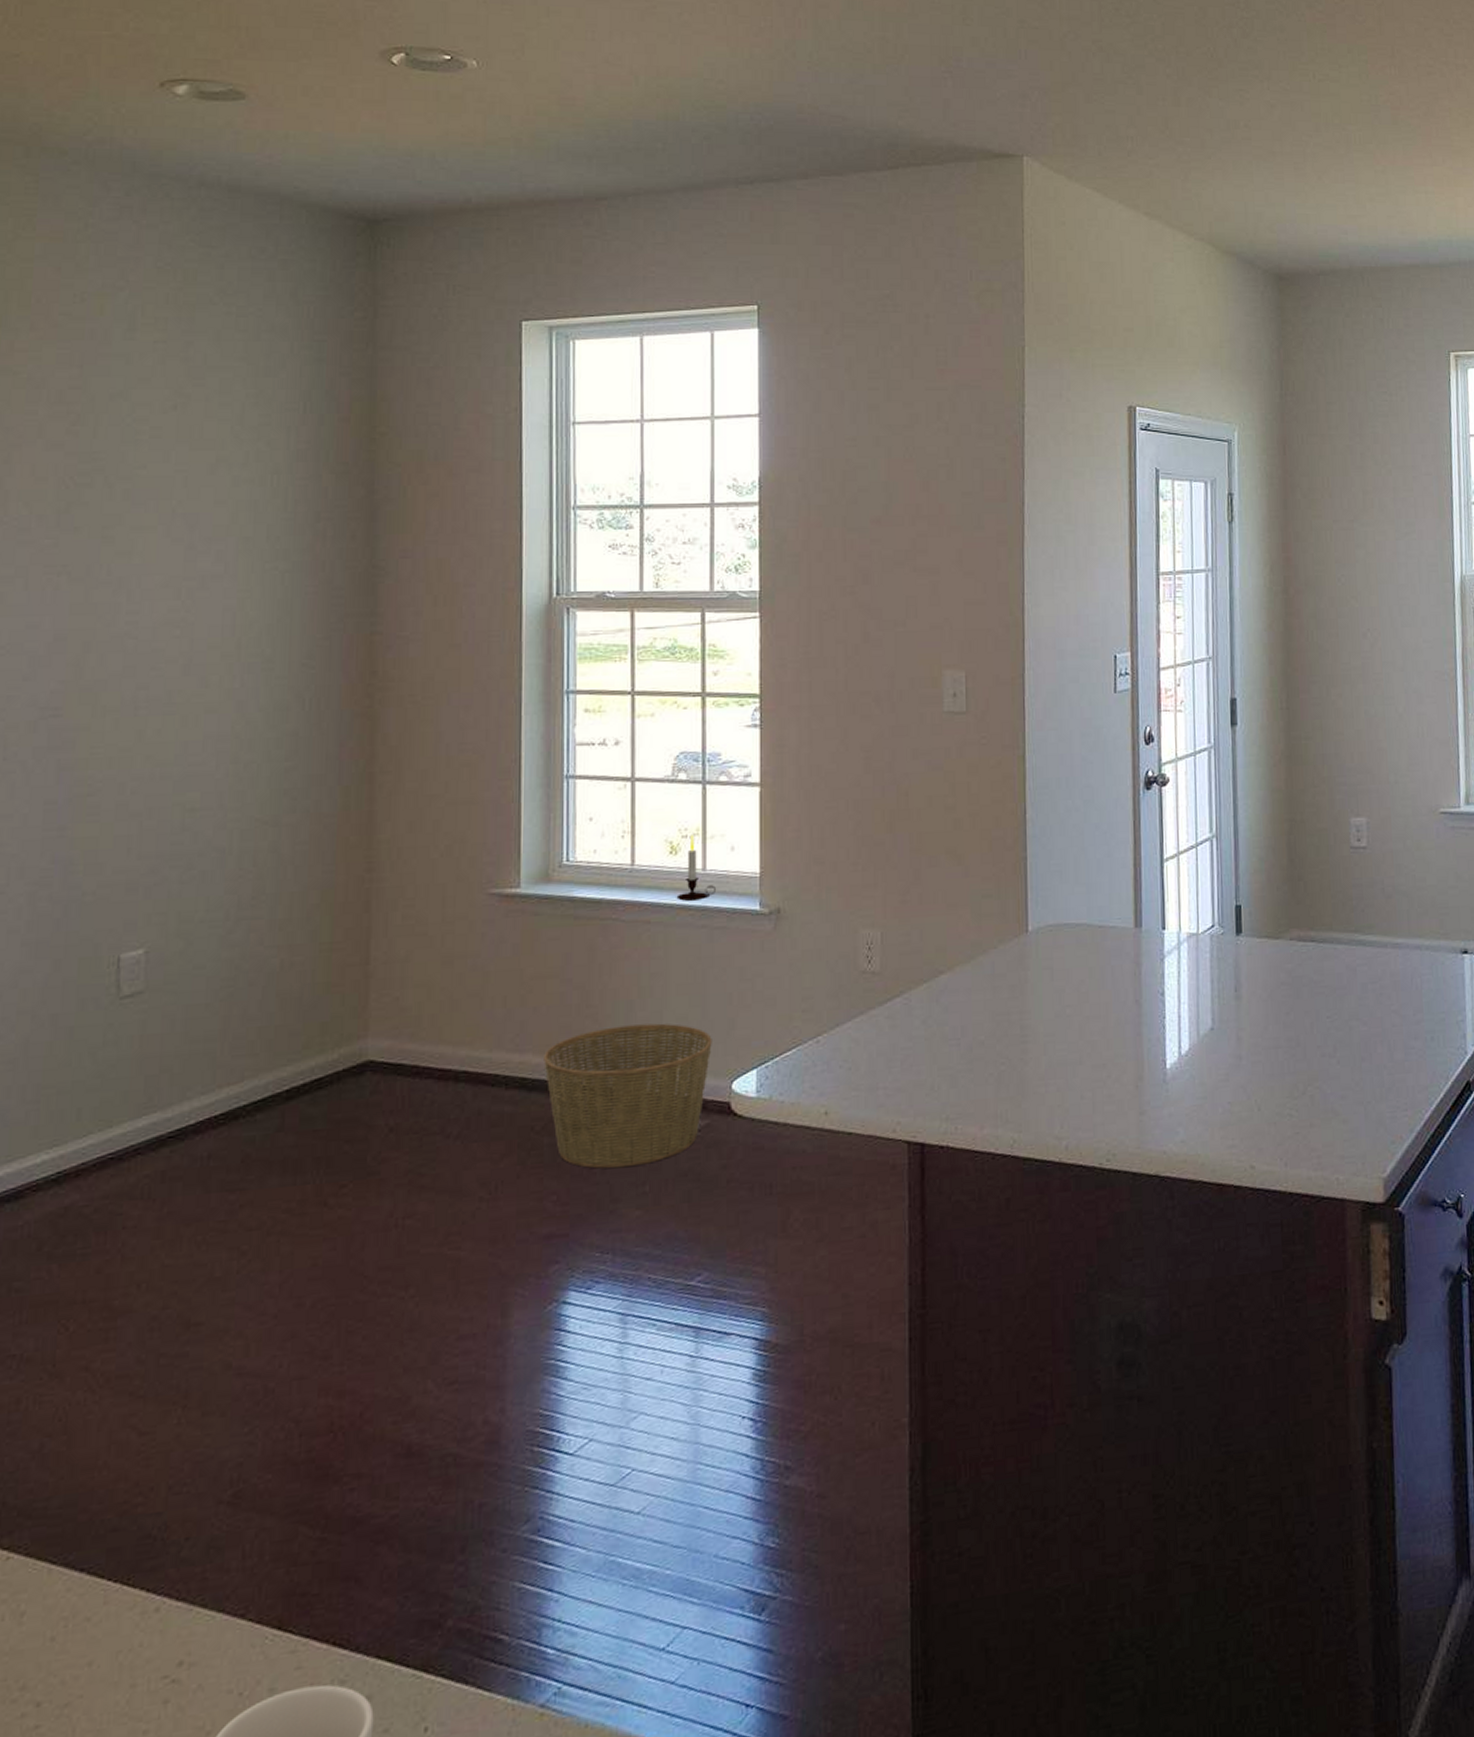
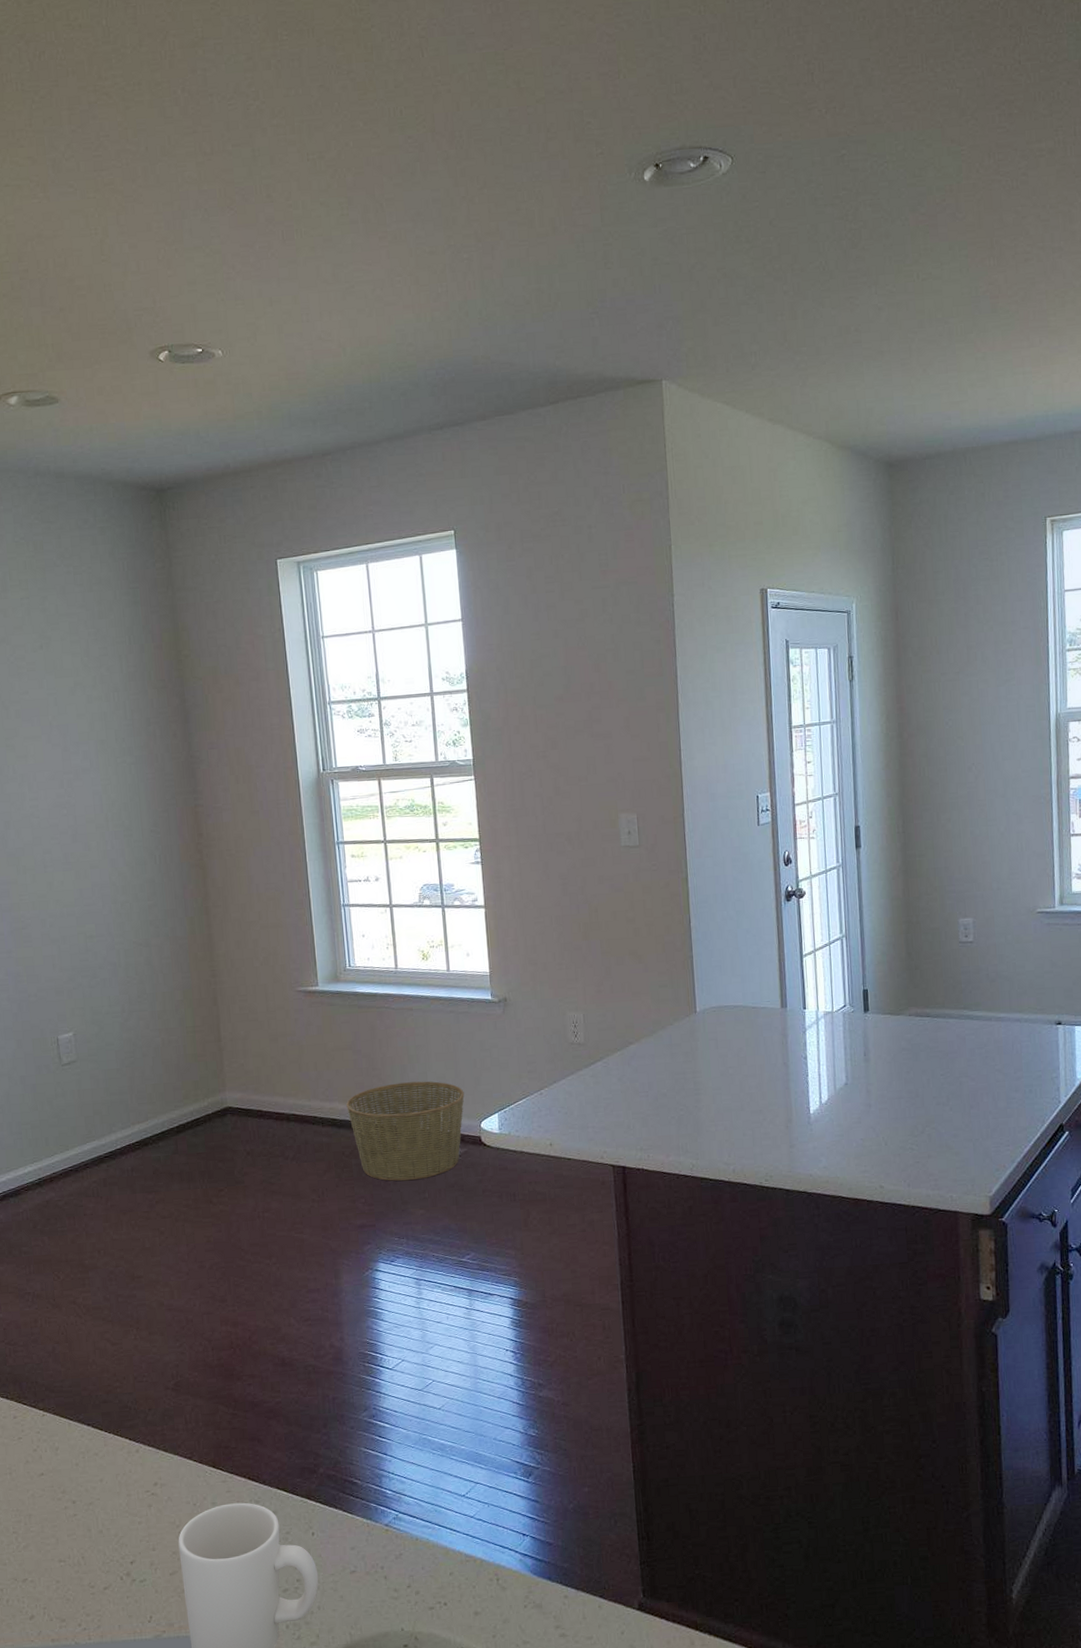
candle: present [676,835,716,902] -> none [430,945,458,995]

